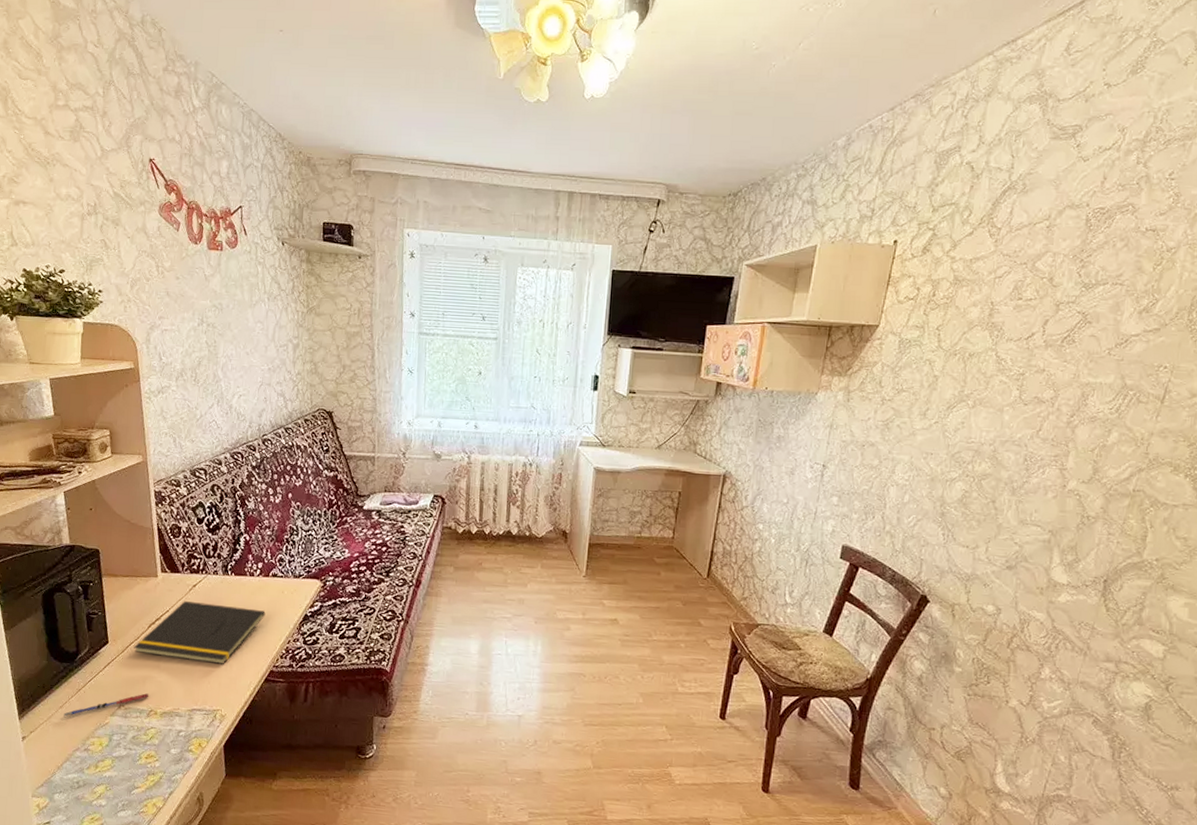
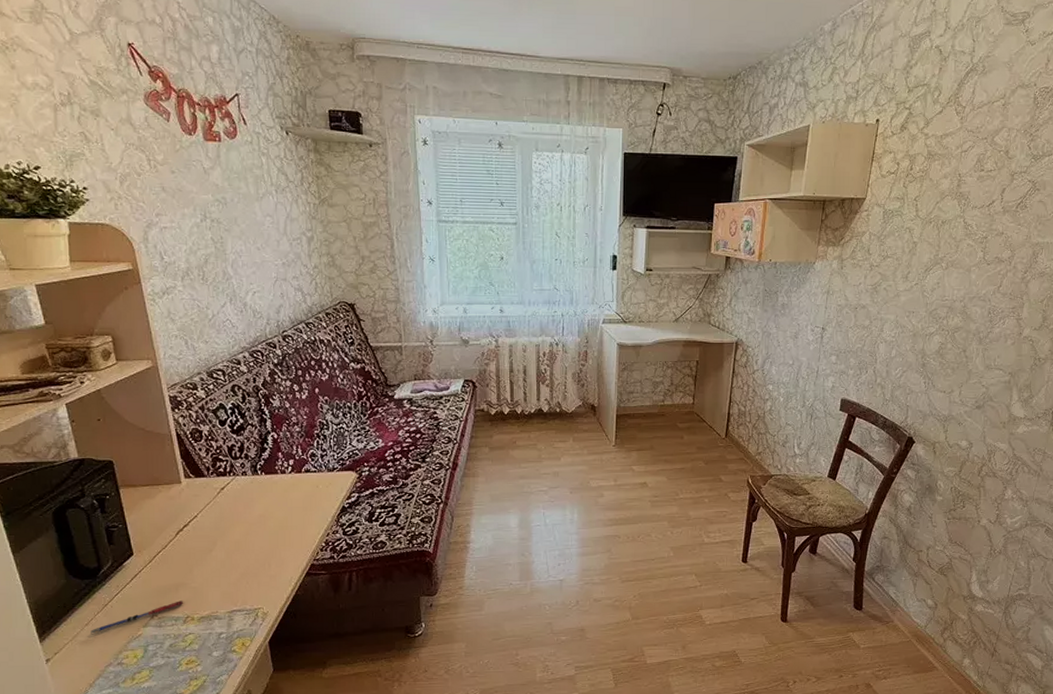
notepad: present [134,601,266,664] -> none [162,505,301,563]

